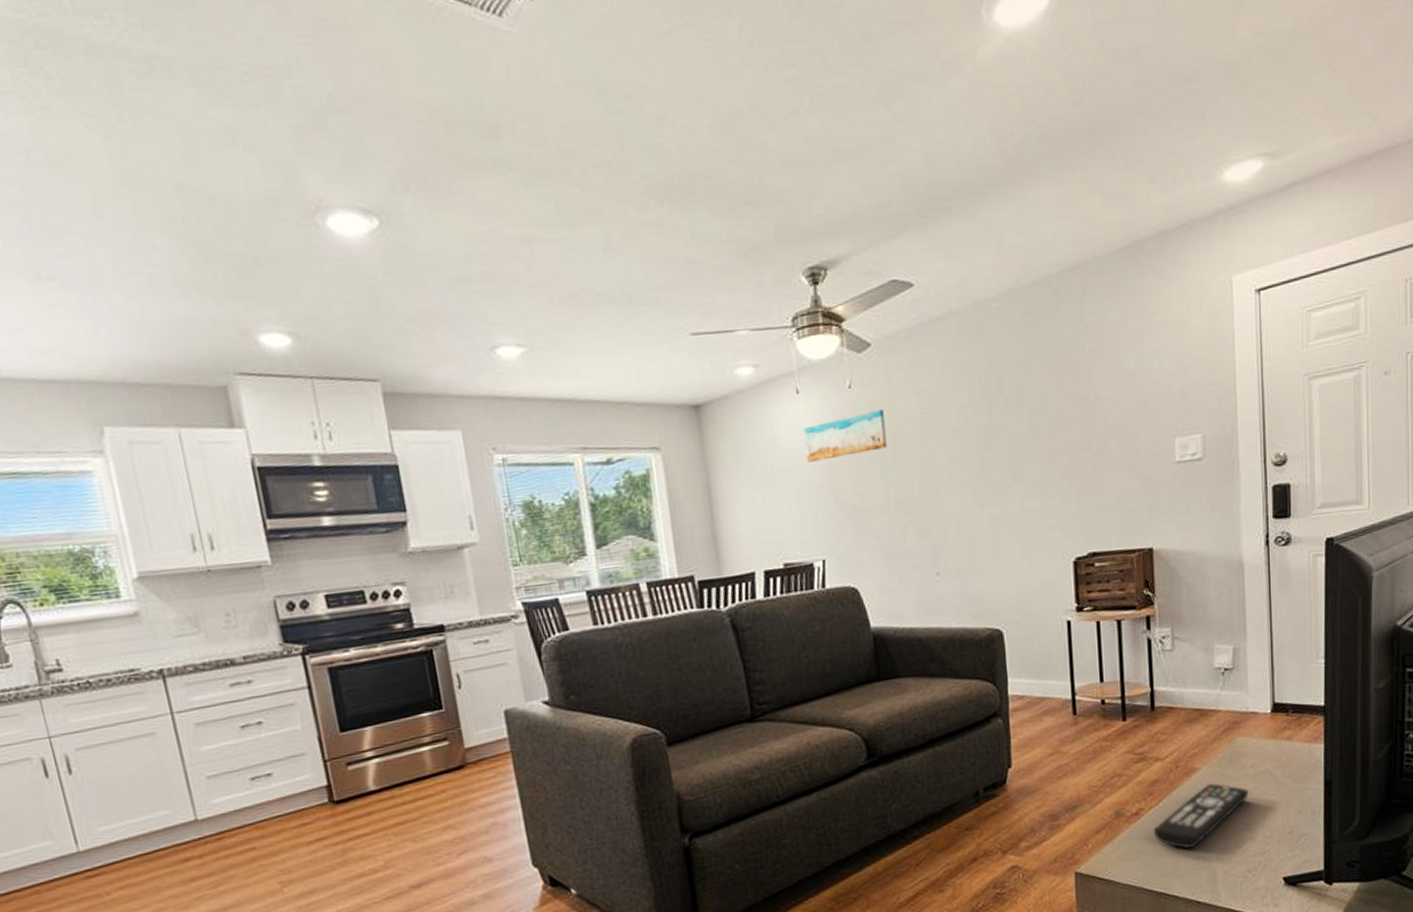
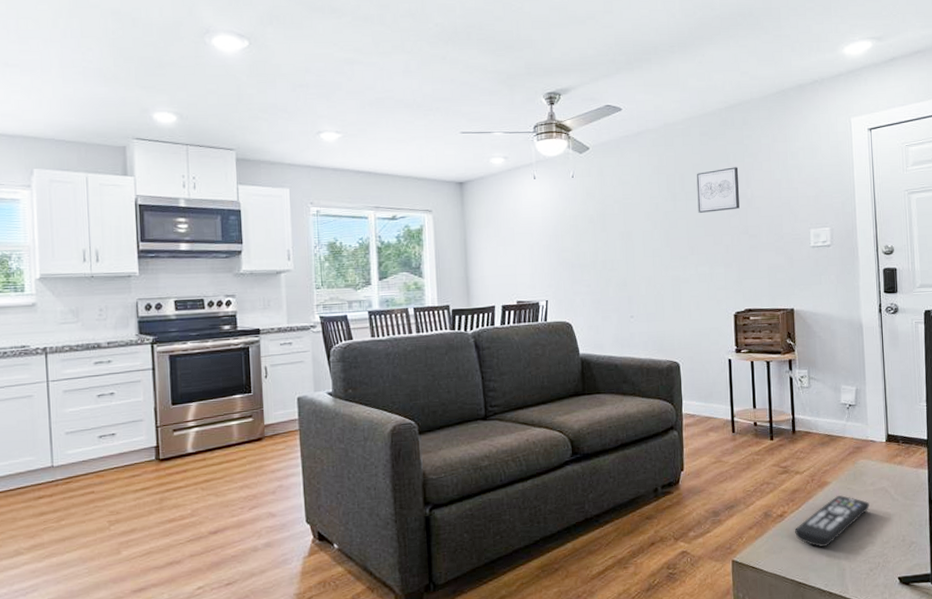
wall art: present [803,409,887,462] -> none [537,194,598,228]
wall art: none [1019,357,1079,426] -> present [696,167,740,213]

